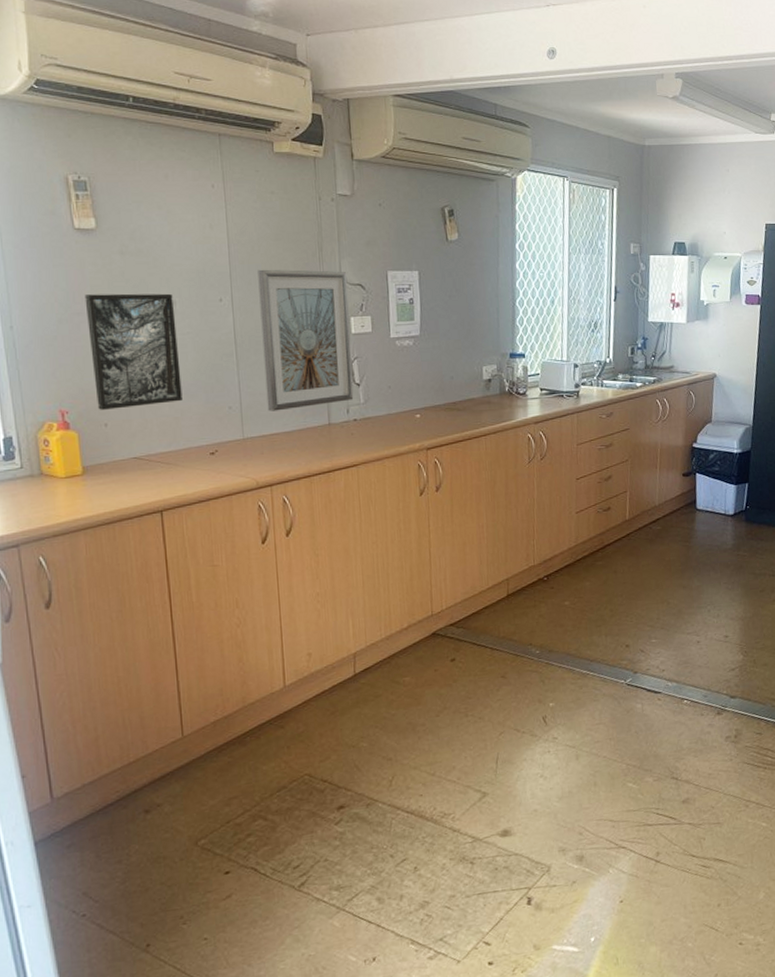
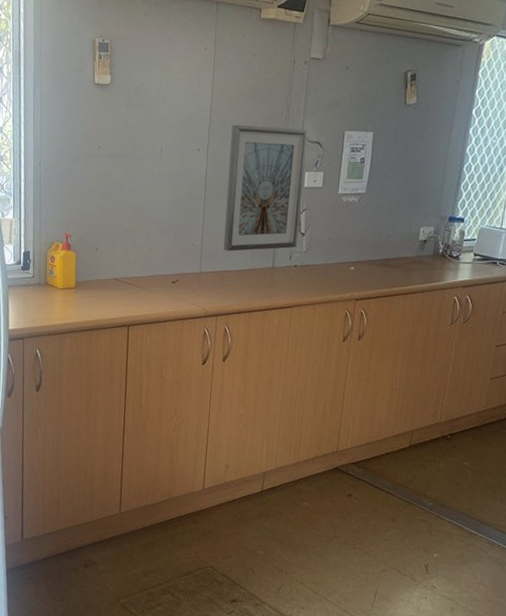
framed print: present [84,293,183,410] -> none [93,139,161,237]

